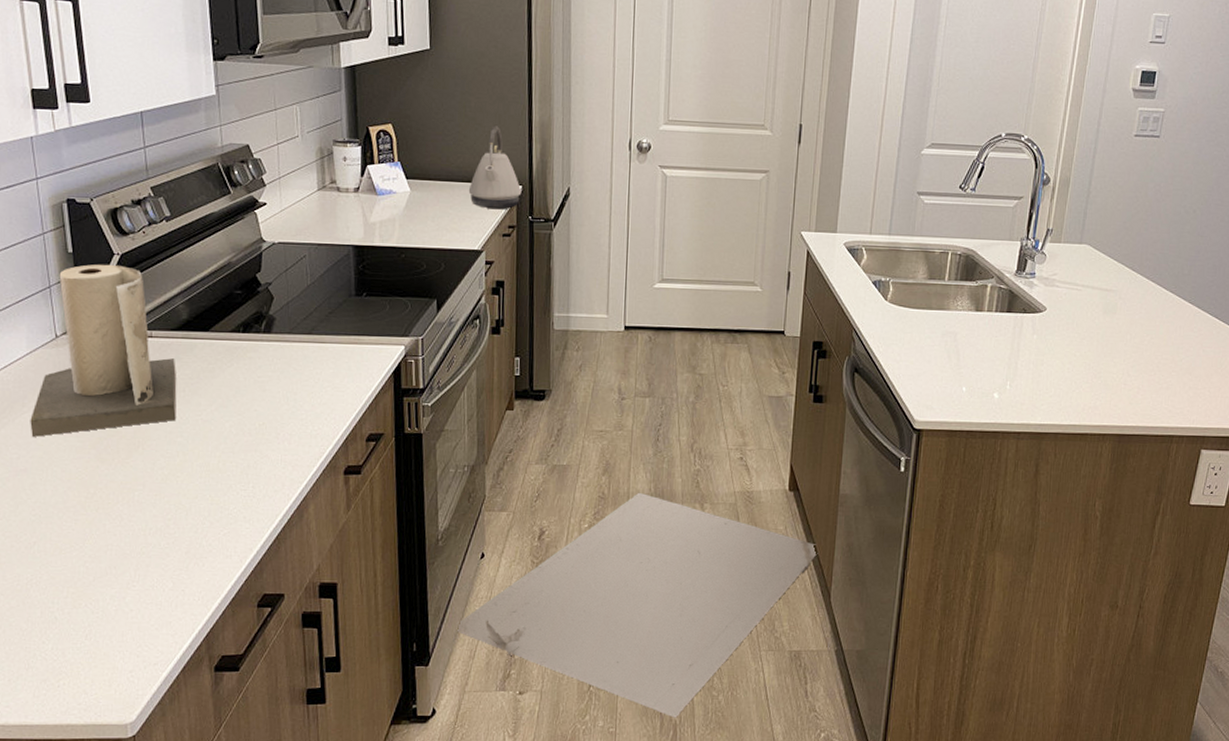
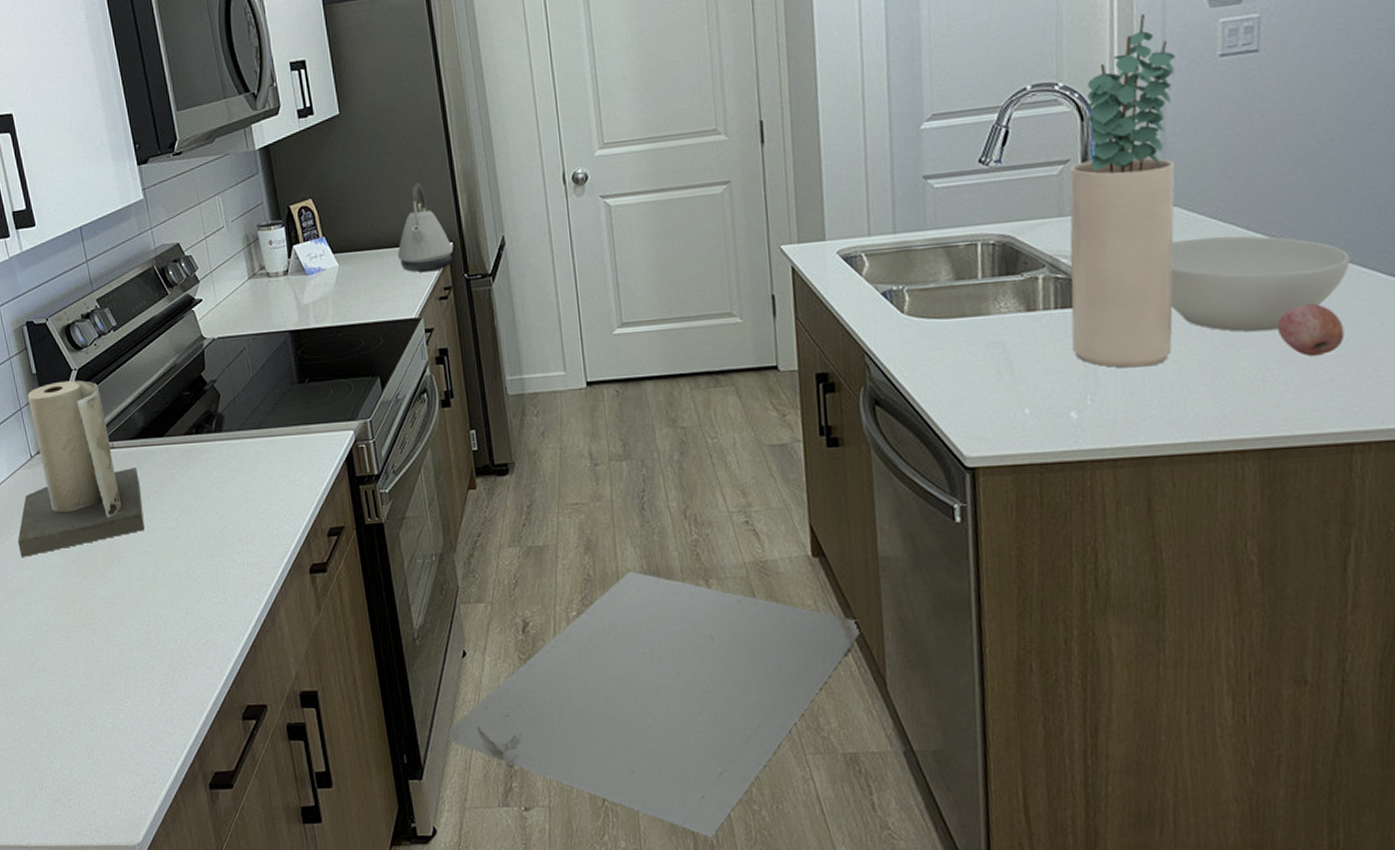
vase: none [1002,93,1106,364] -> present [1069,13,1176,368]
bowl: none [1074,271,1192,348] -> present [1170,235,1350,332]
fruit: none [1139,331,1181,369] -> present [1276,304,1345,356]

